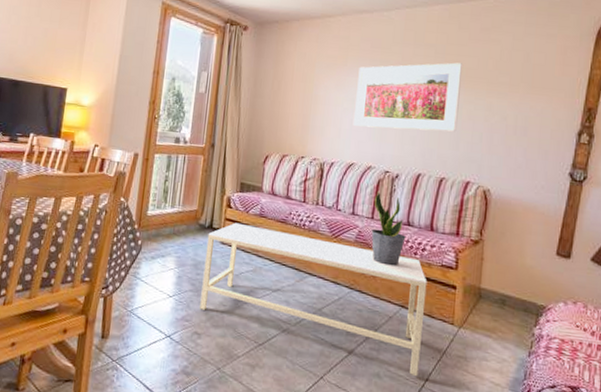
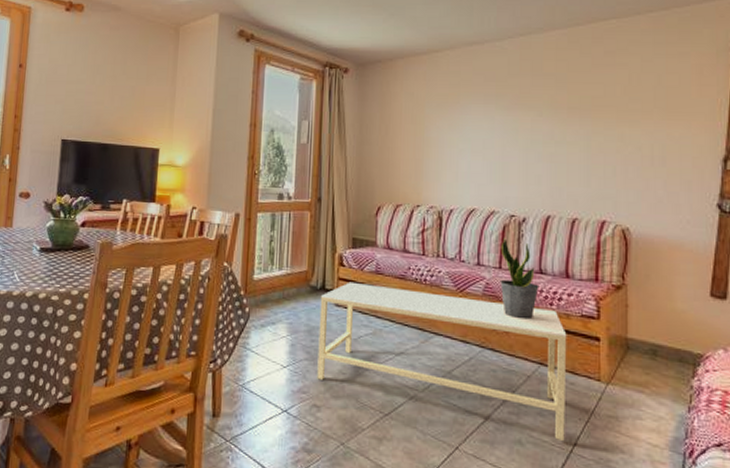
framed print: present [352,62,462,132] -> none [470,91,587,169]

